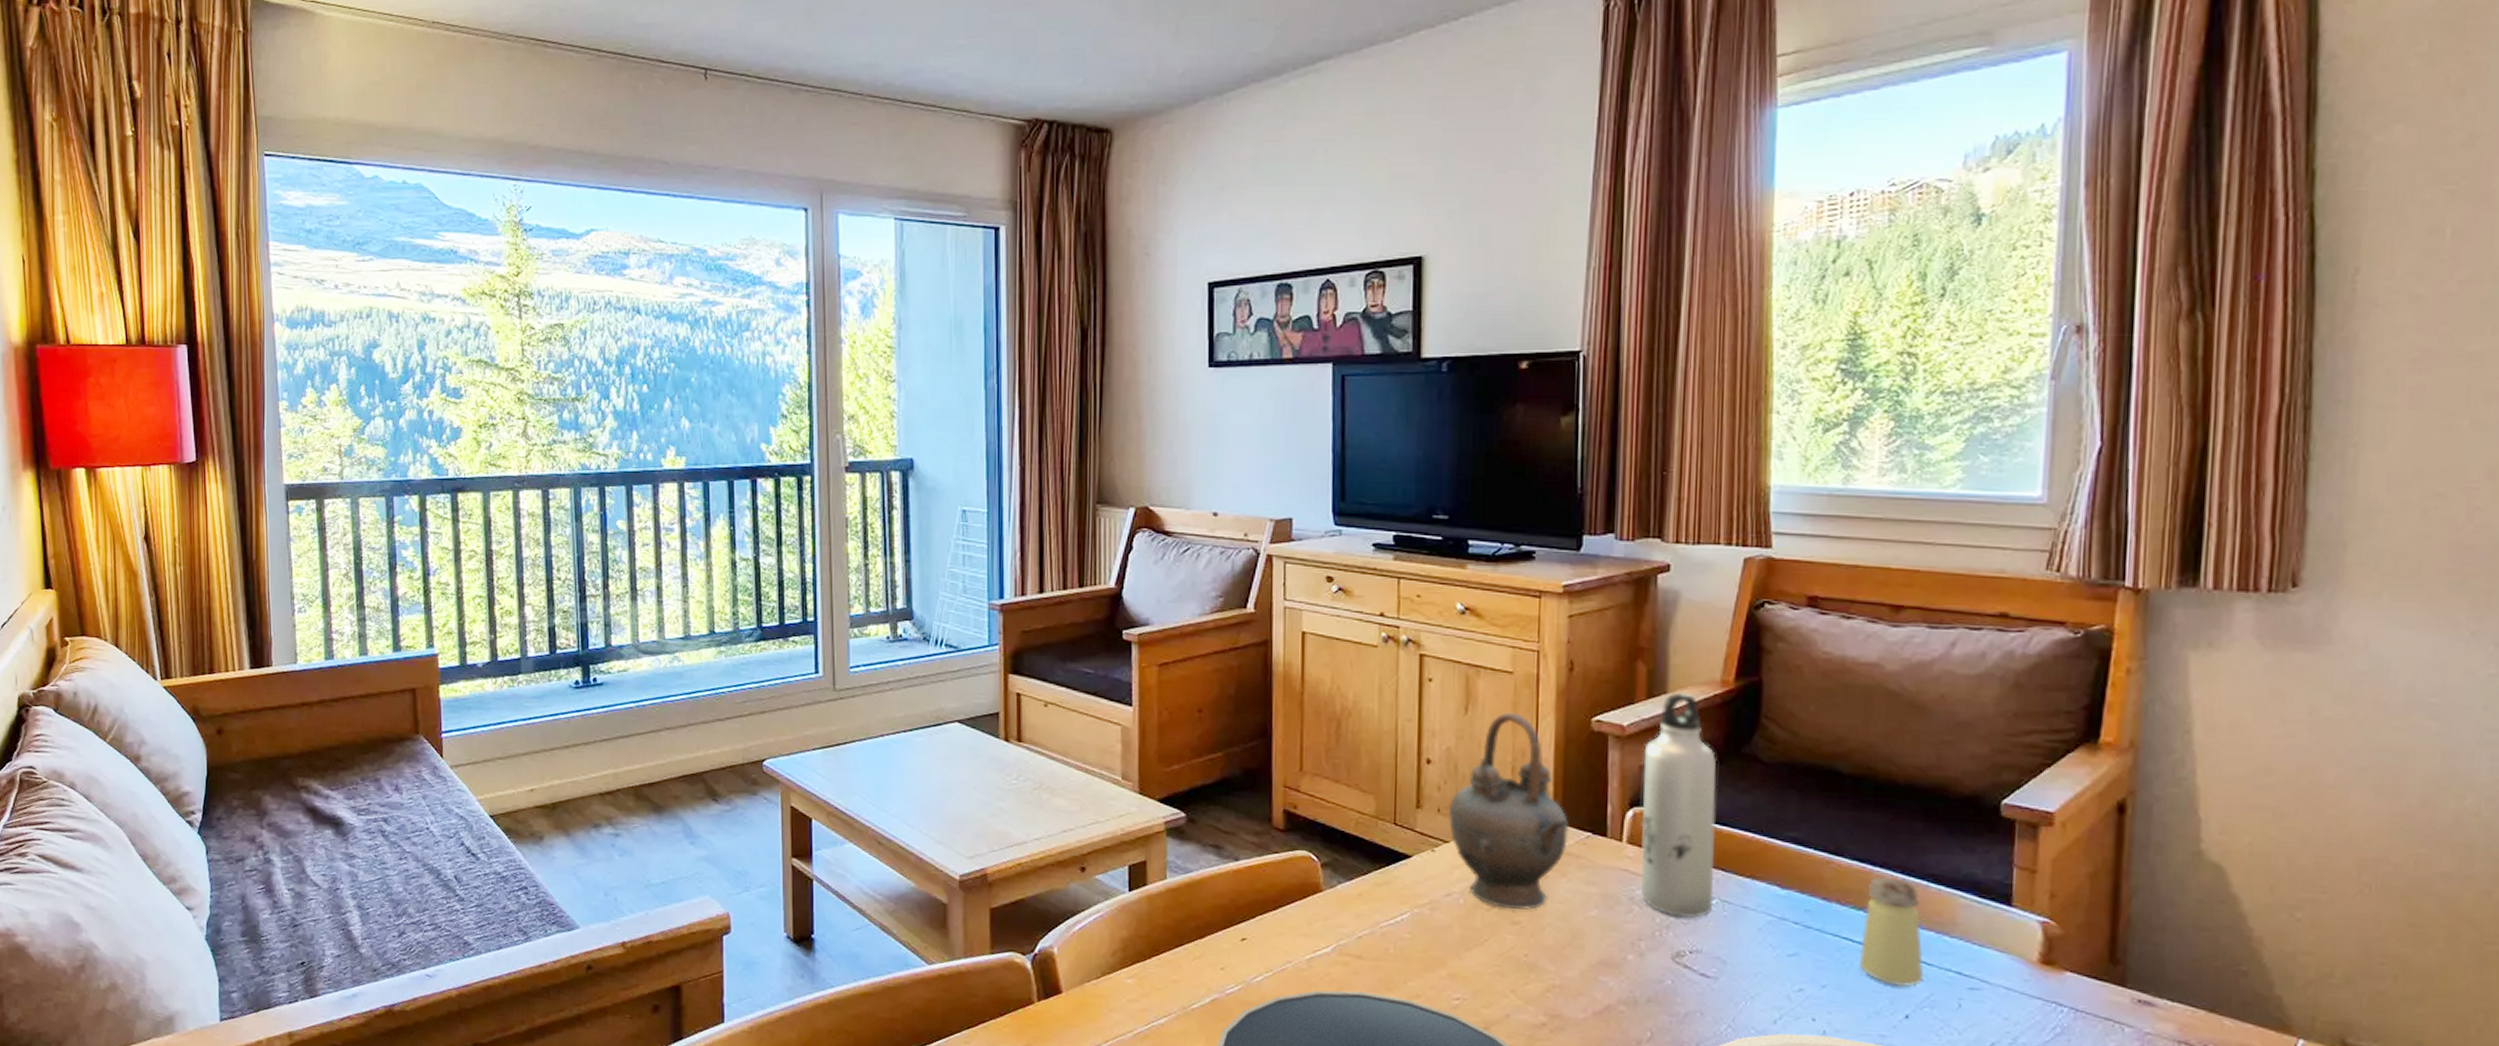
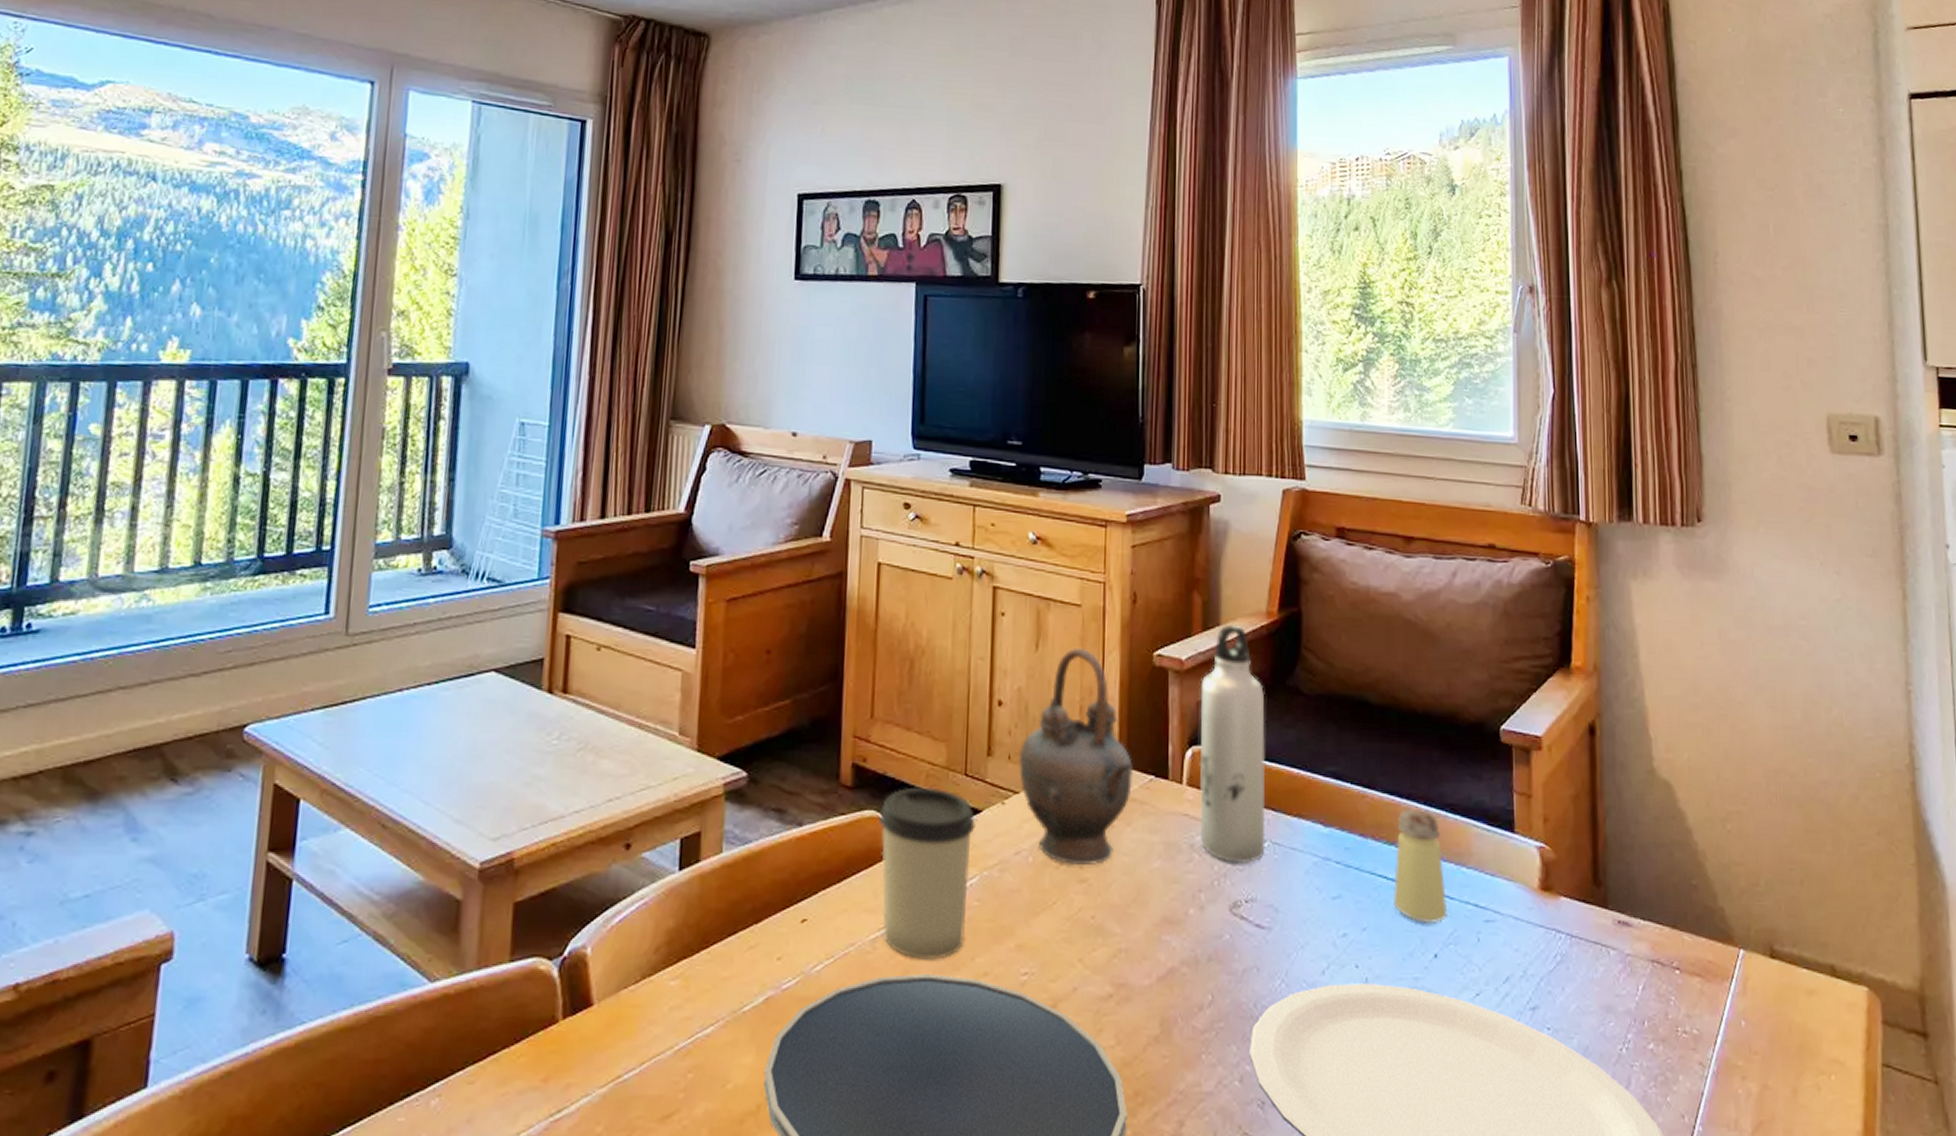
cup: none [1311,832,1406,981] -> present [880,787,976,960]

